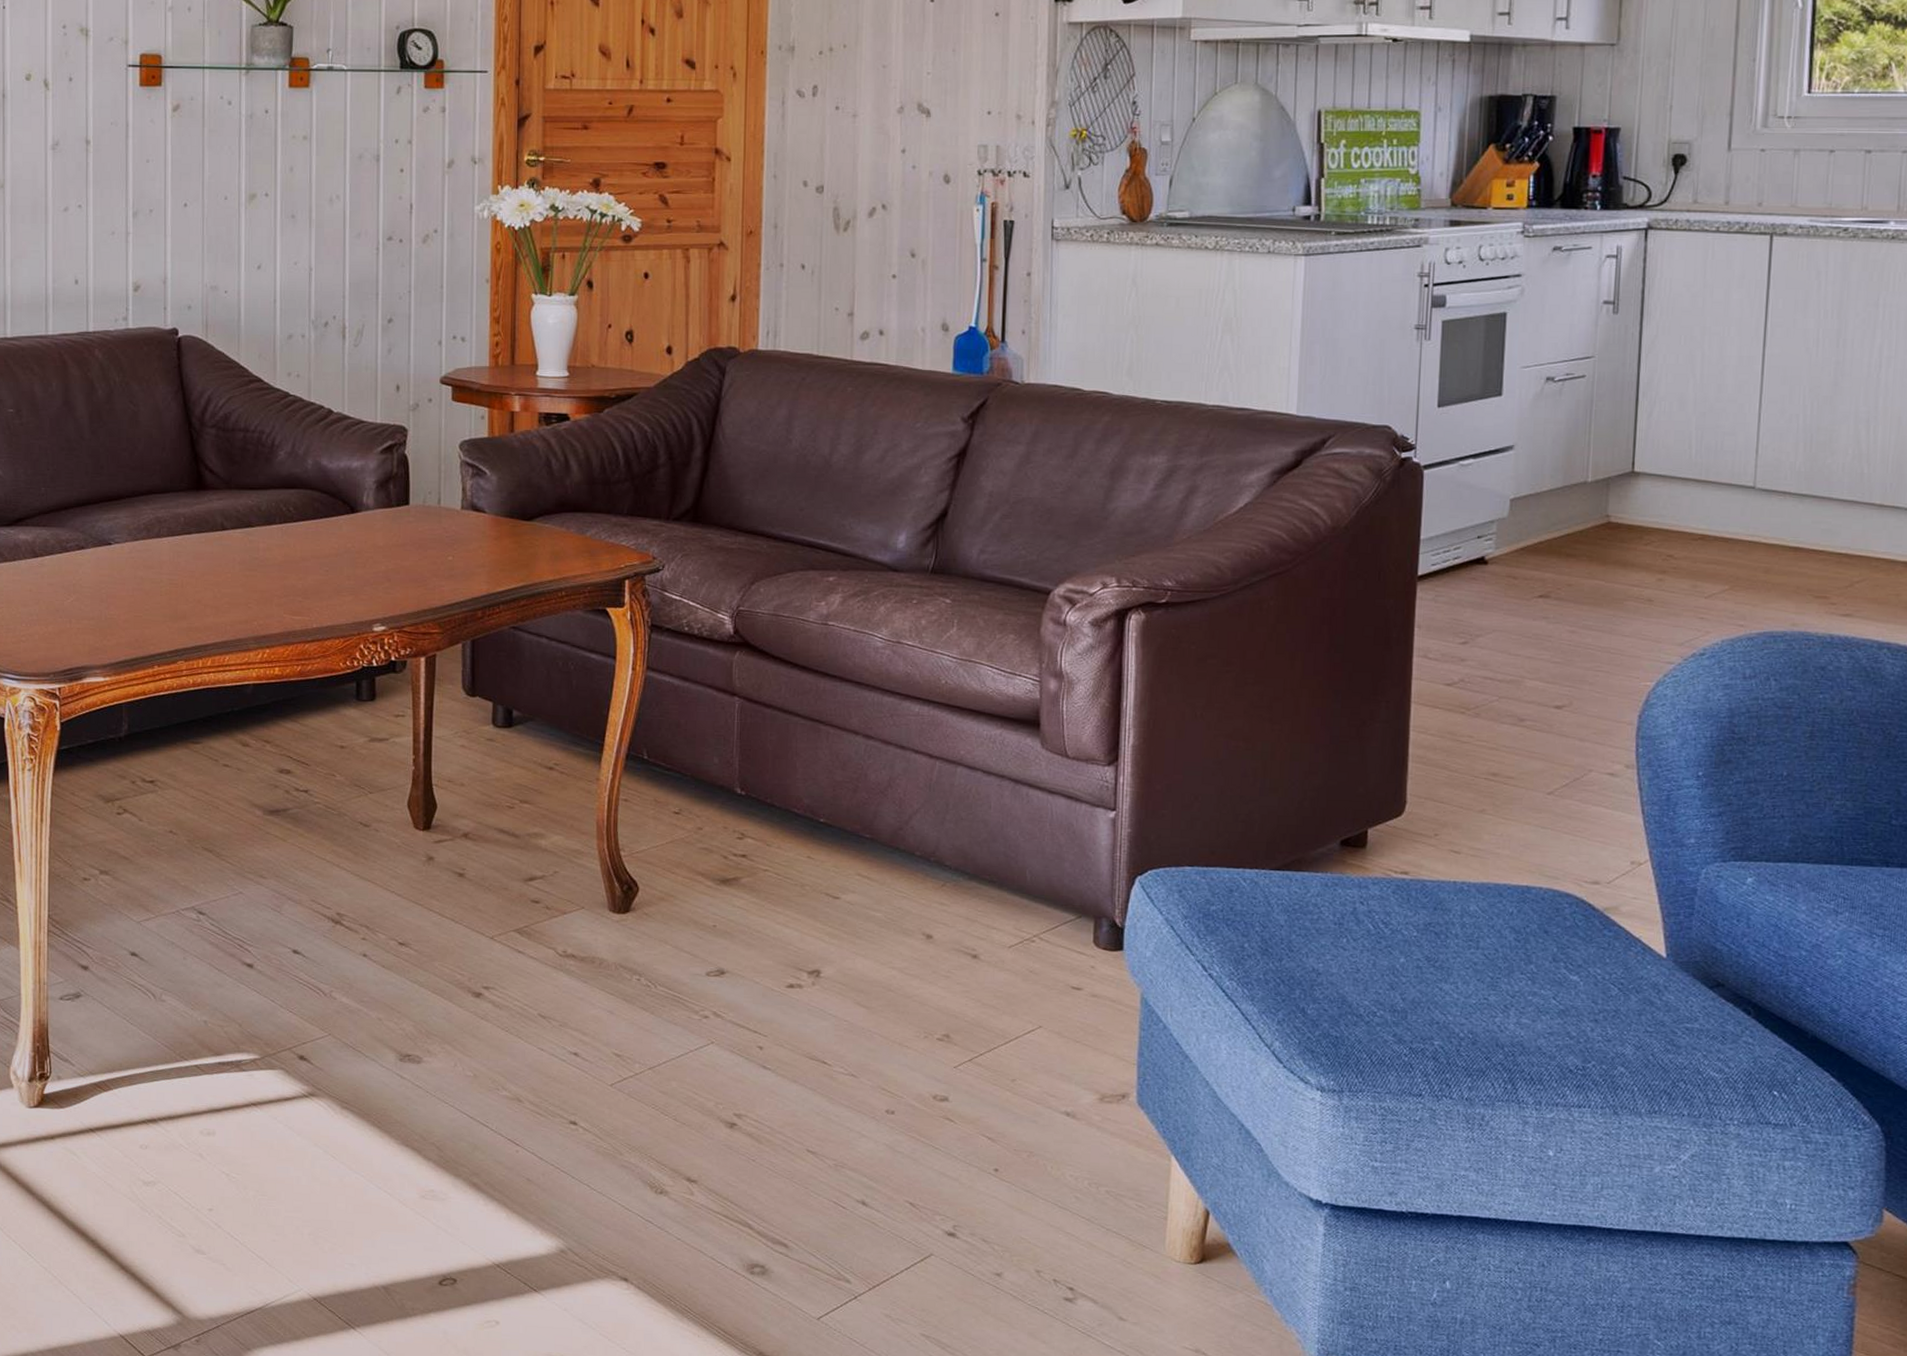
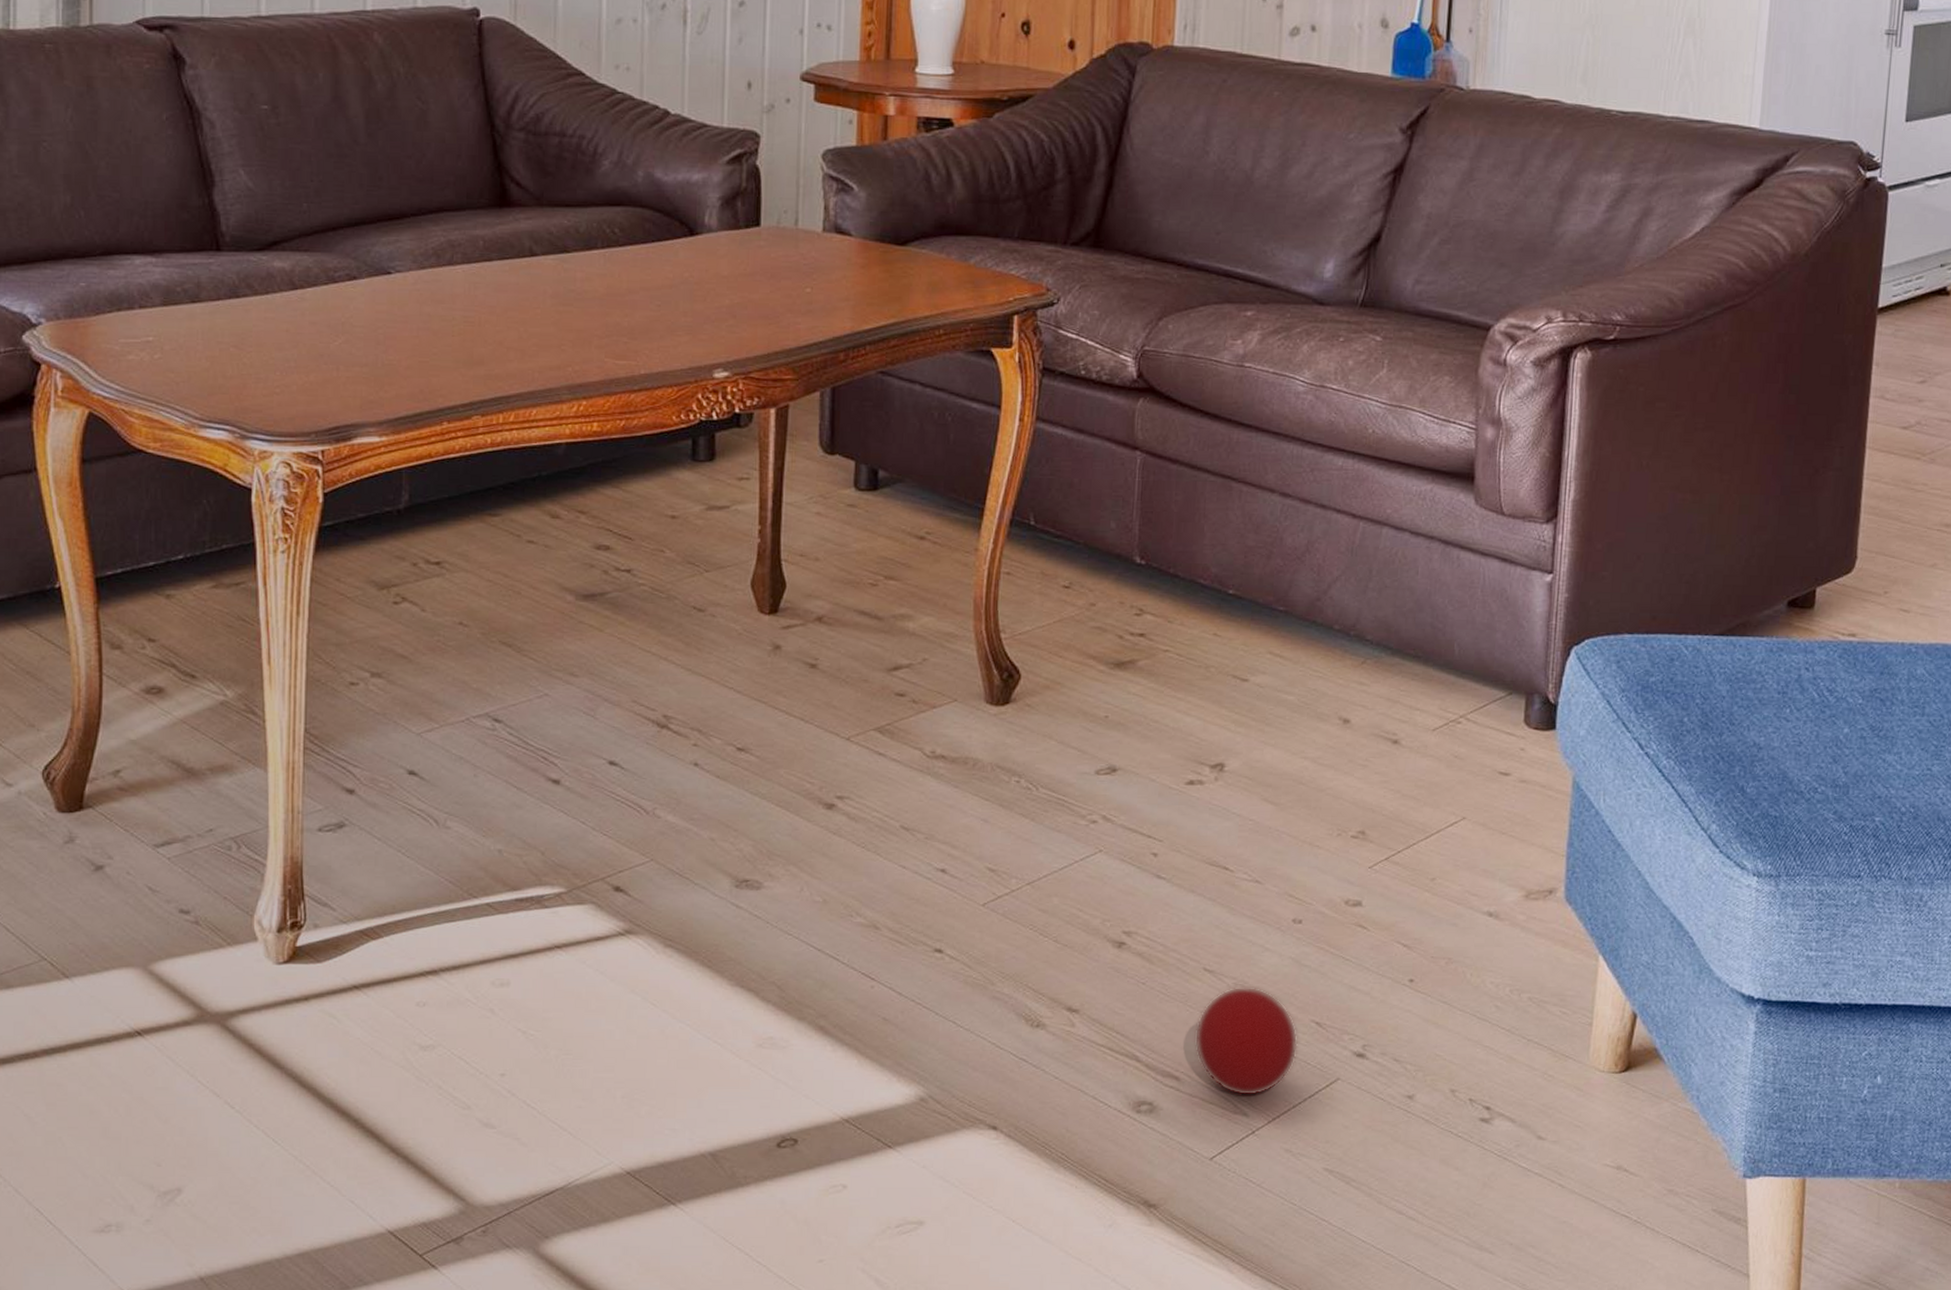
ball: none [800,1167,894,1266] -> present [1194,986,1298,1096]

